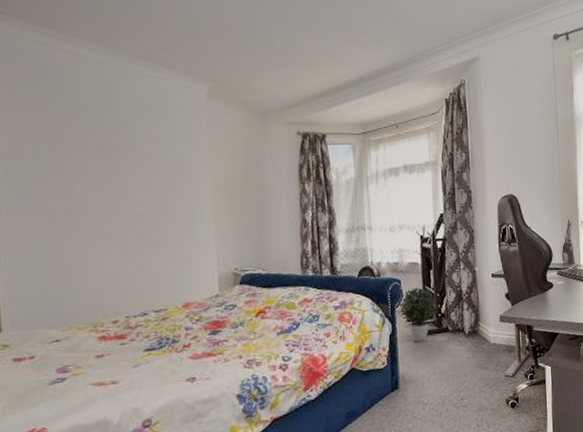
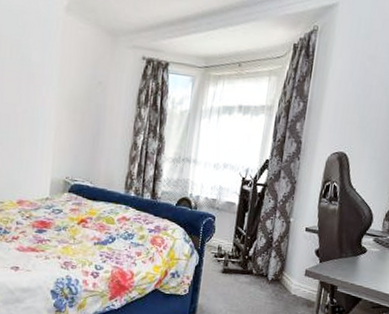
potted plant: present [398,287,437,342] -> none [209,226,246,279]

